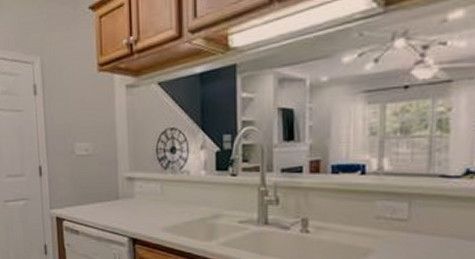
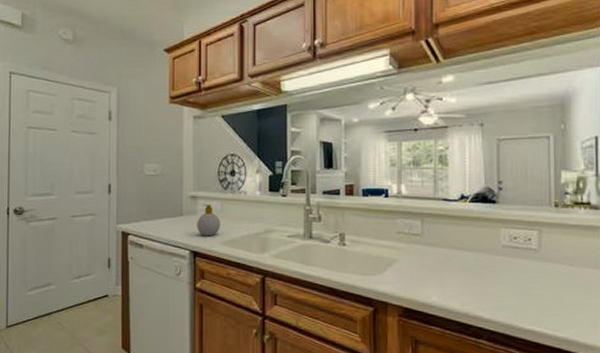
soap bottle: none [135,186,161,223] -> present [197,204,221,237]

